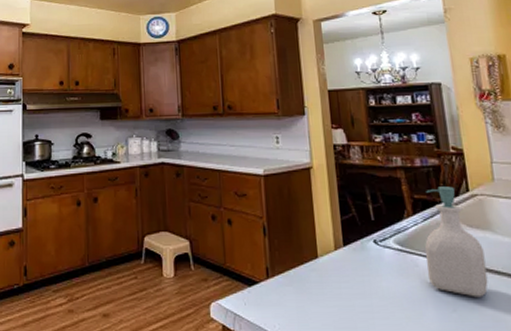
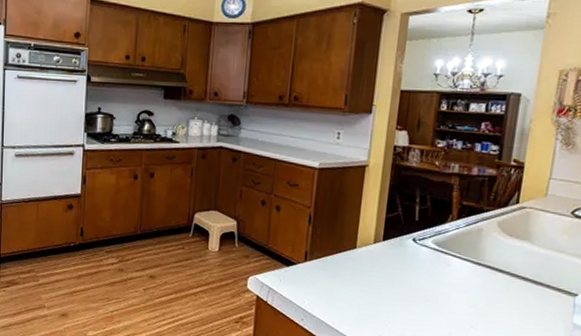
soap bottle: present [425,186,488,297] -> none [456,196,517,298]

